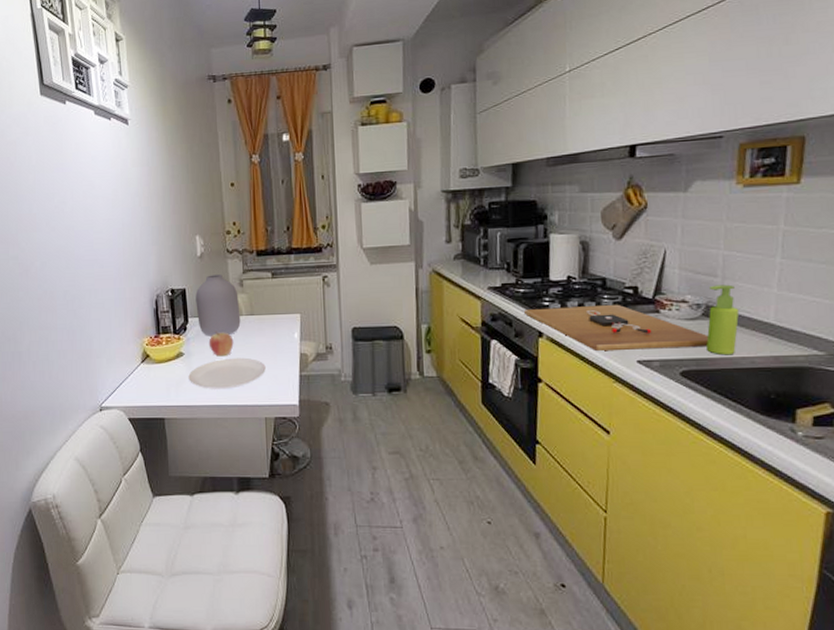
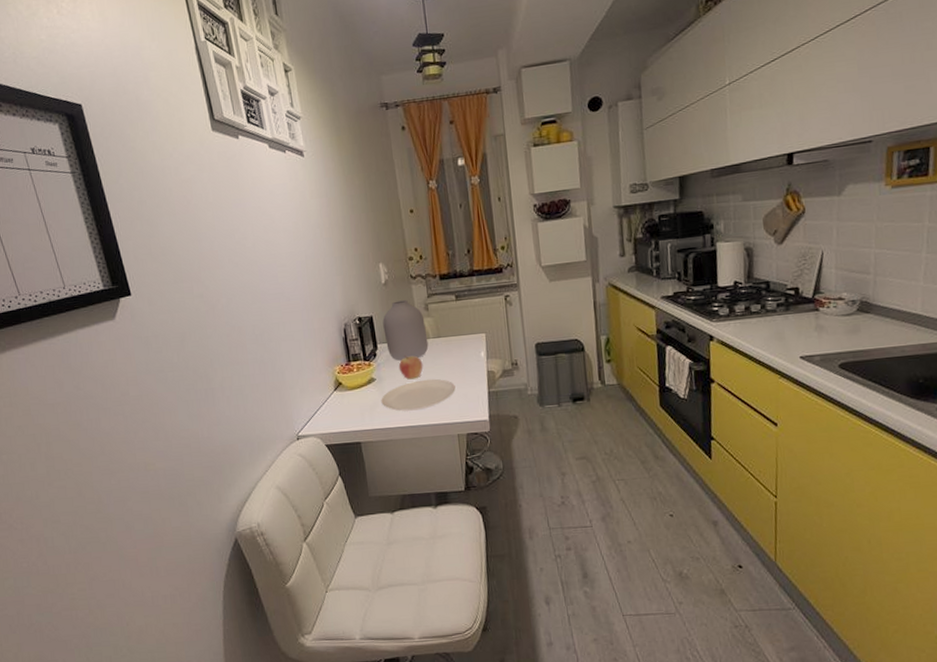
cutting board: present [524,304,709,352] -> none [696,305,864,351]
soap dispenser: present [706,284,740,356] -> none [861,280,890,346]

